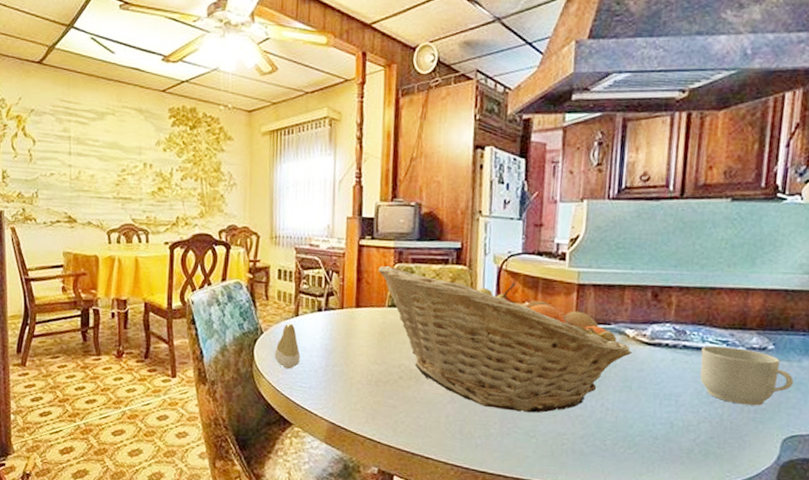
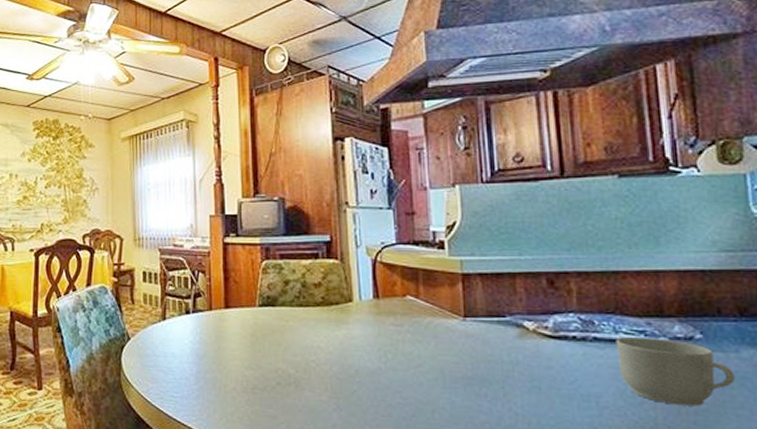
tooth: present [274,323,301,370] -> none [143,328,170,378]
fruit basket: present [378,265,633,413] -> none [246,262,536,421]

